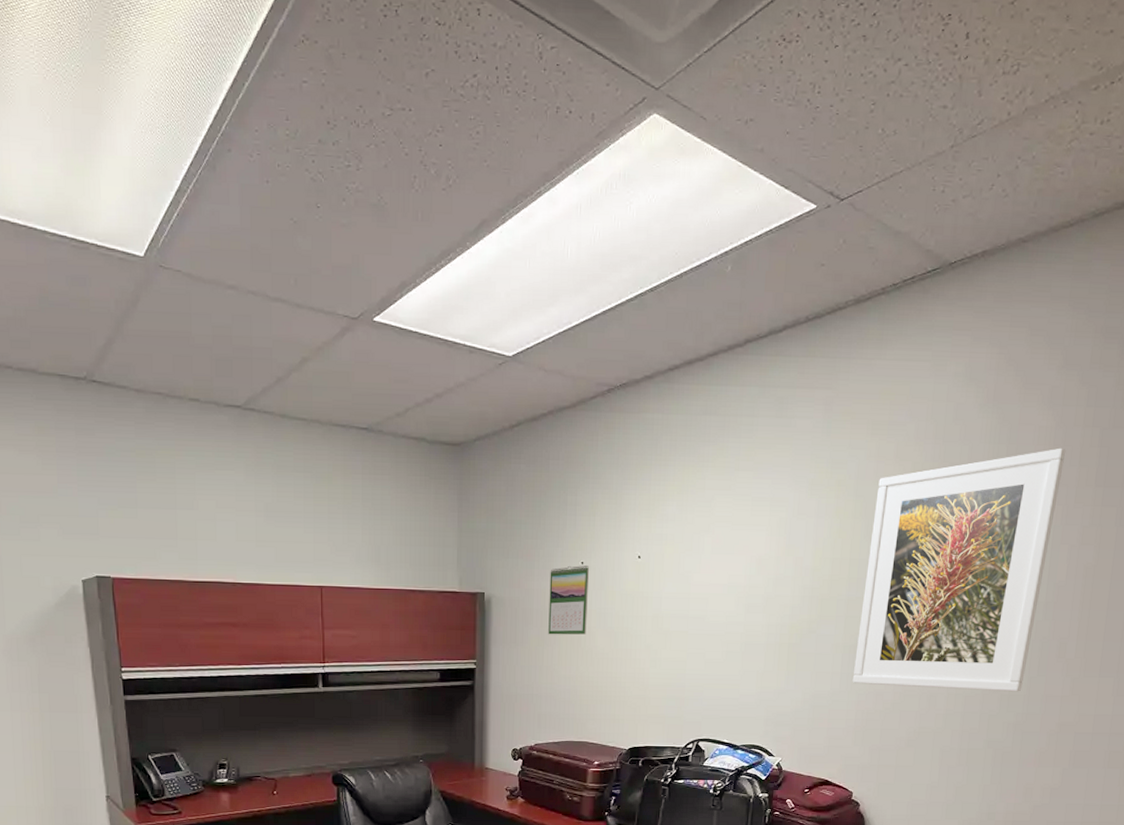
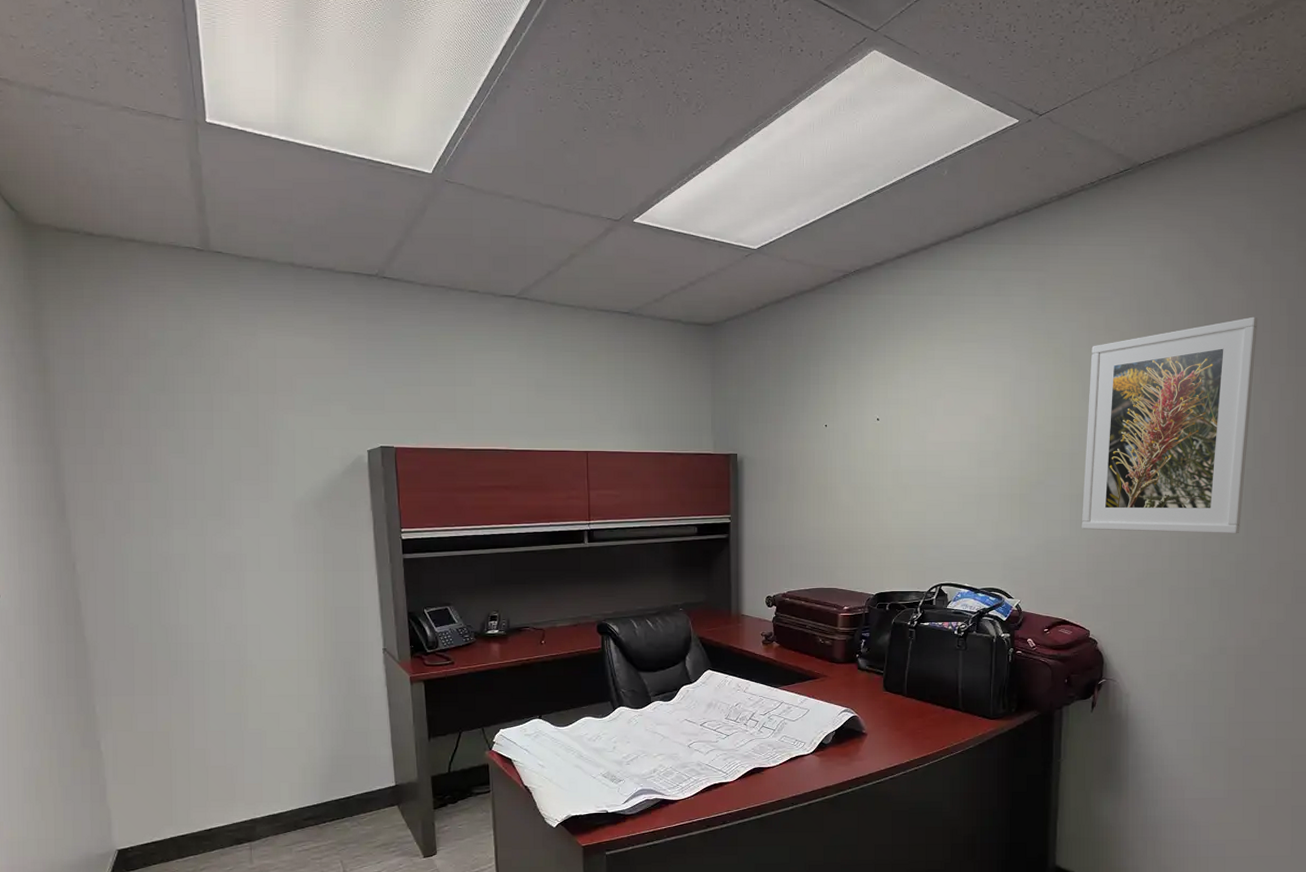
calendar: present [548,564,589,635] -> none [797,427,832,491]

